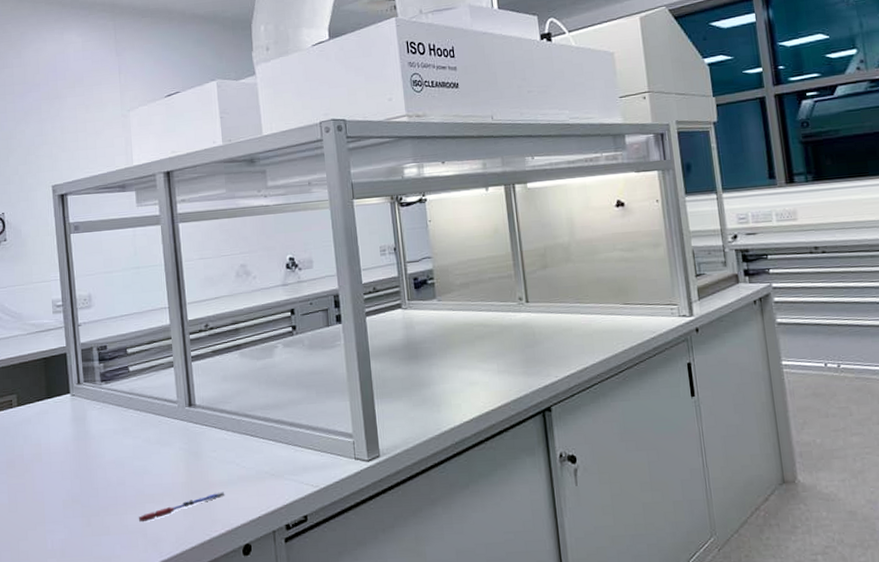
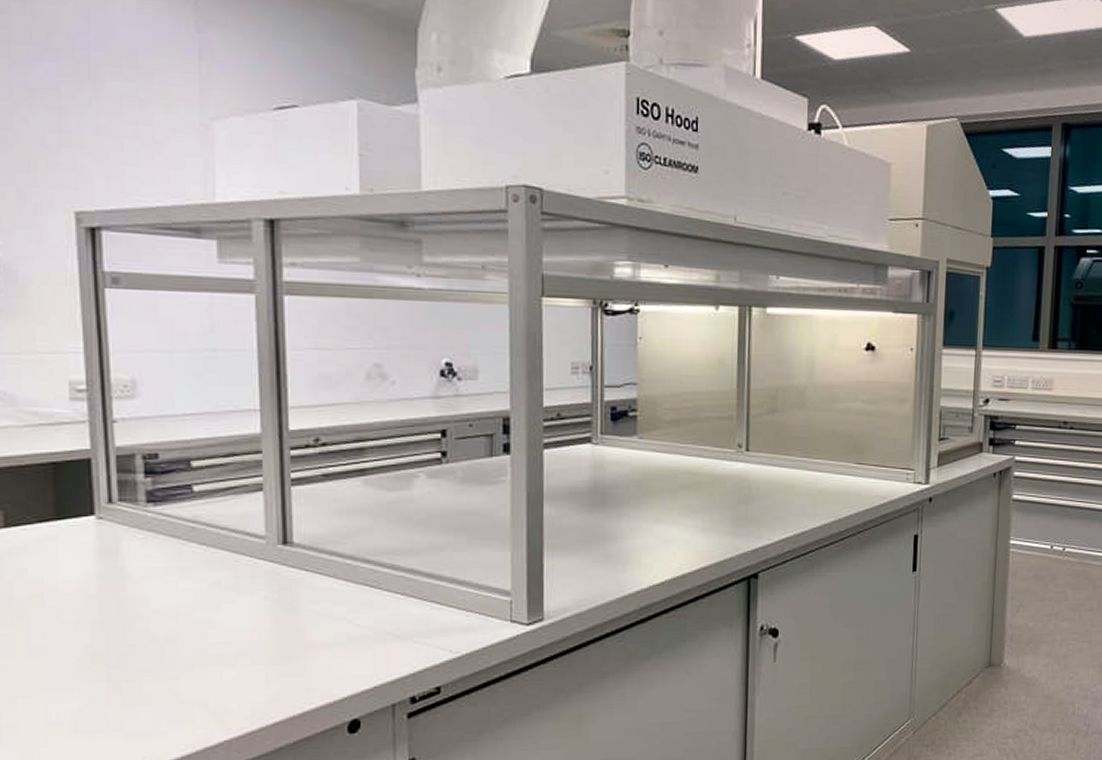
pen: present [138,491,225,523] -> none [196,654,328,691]

